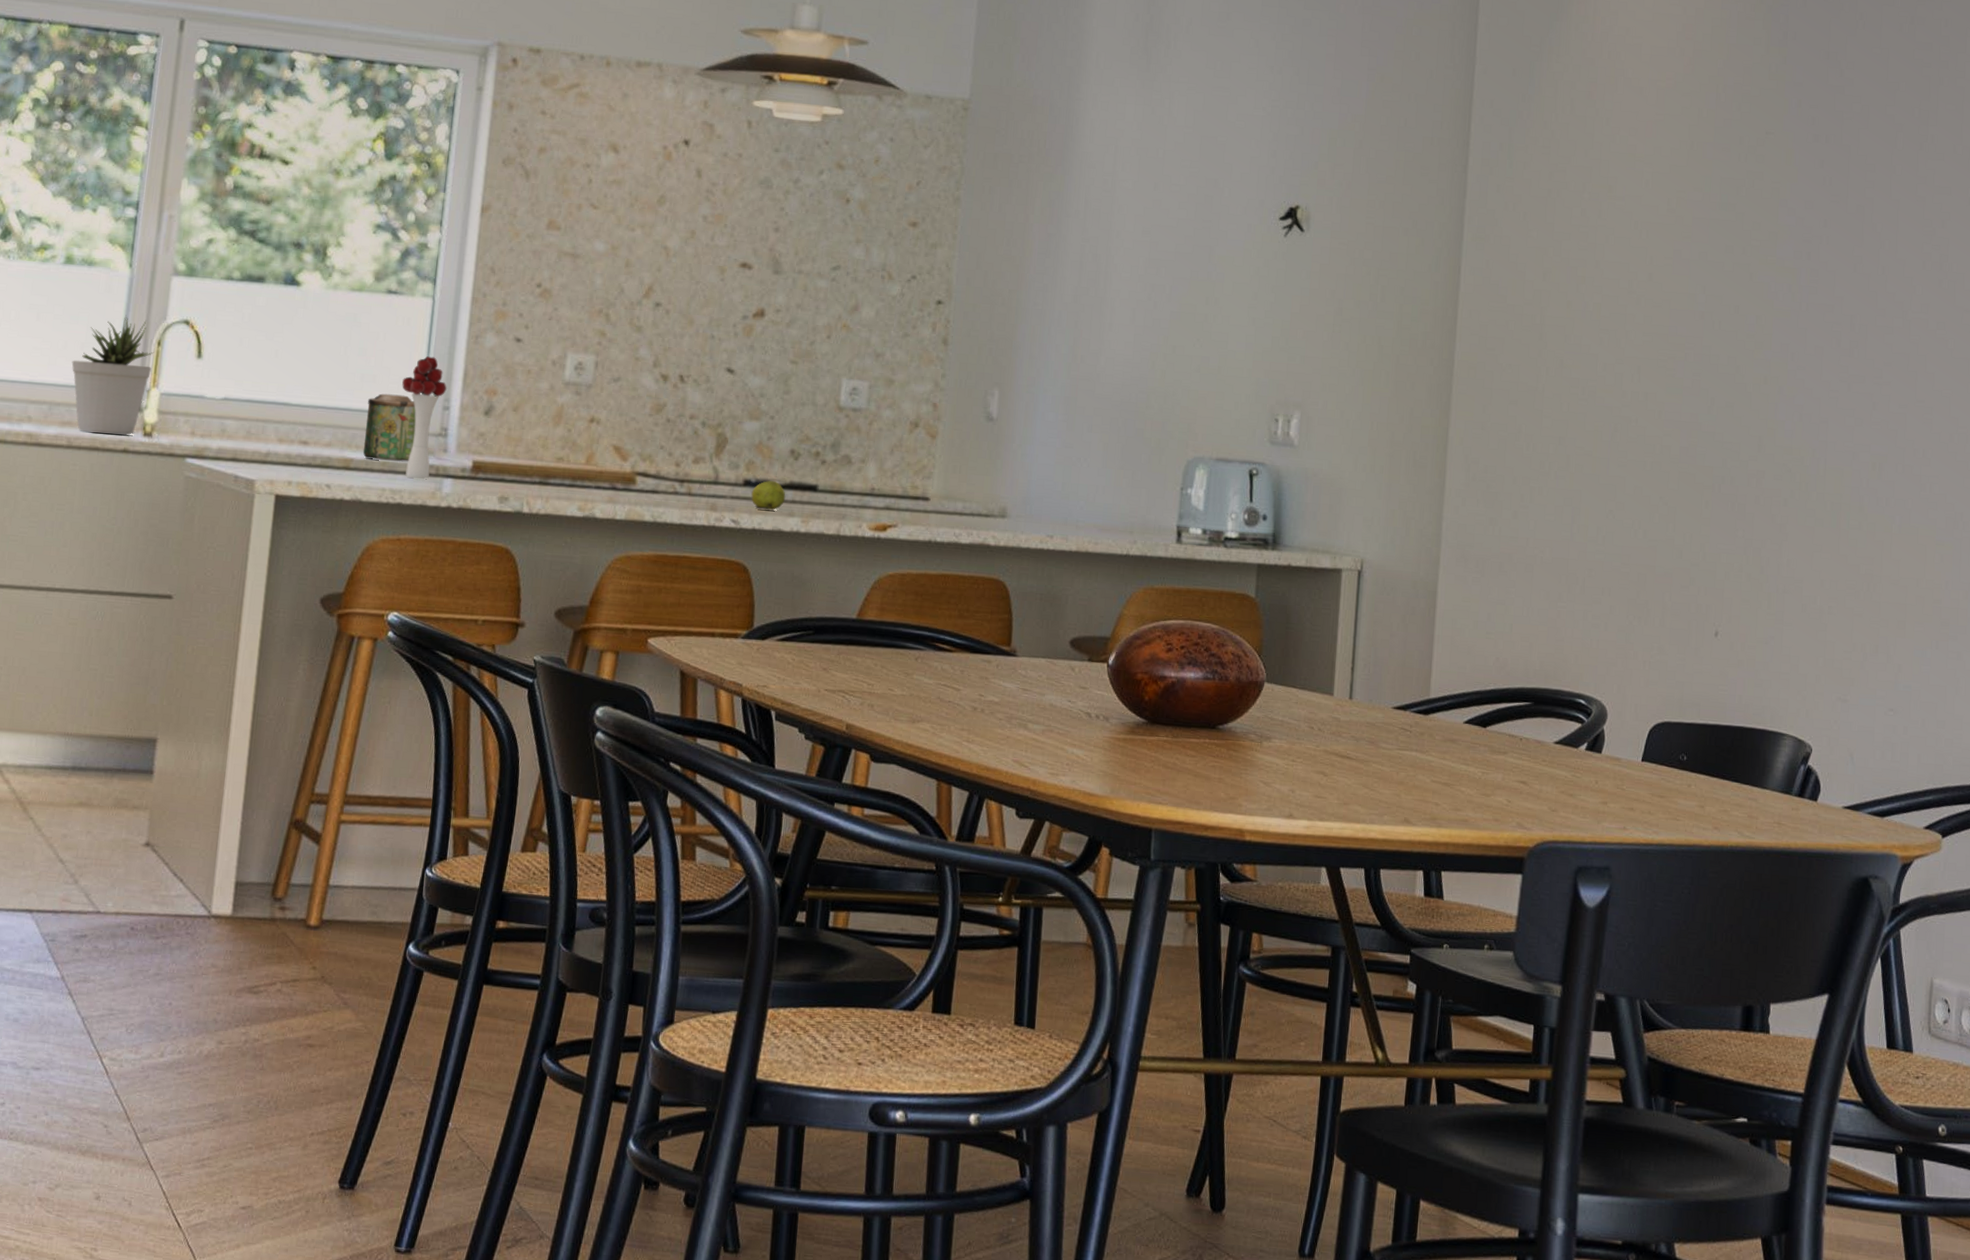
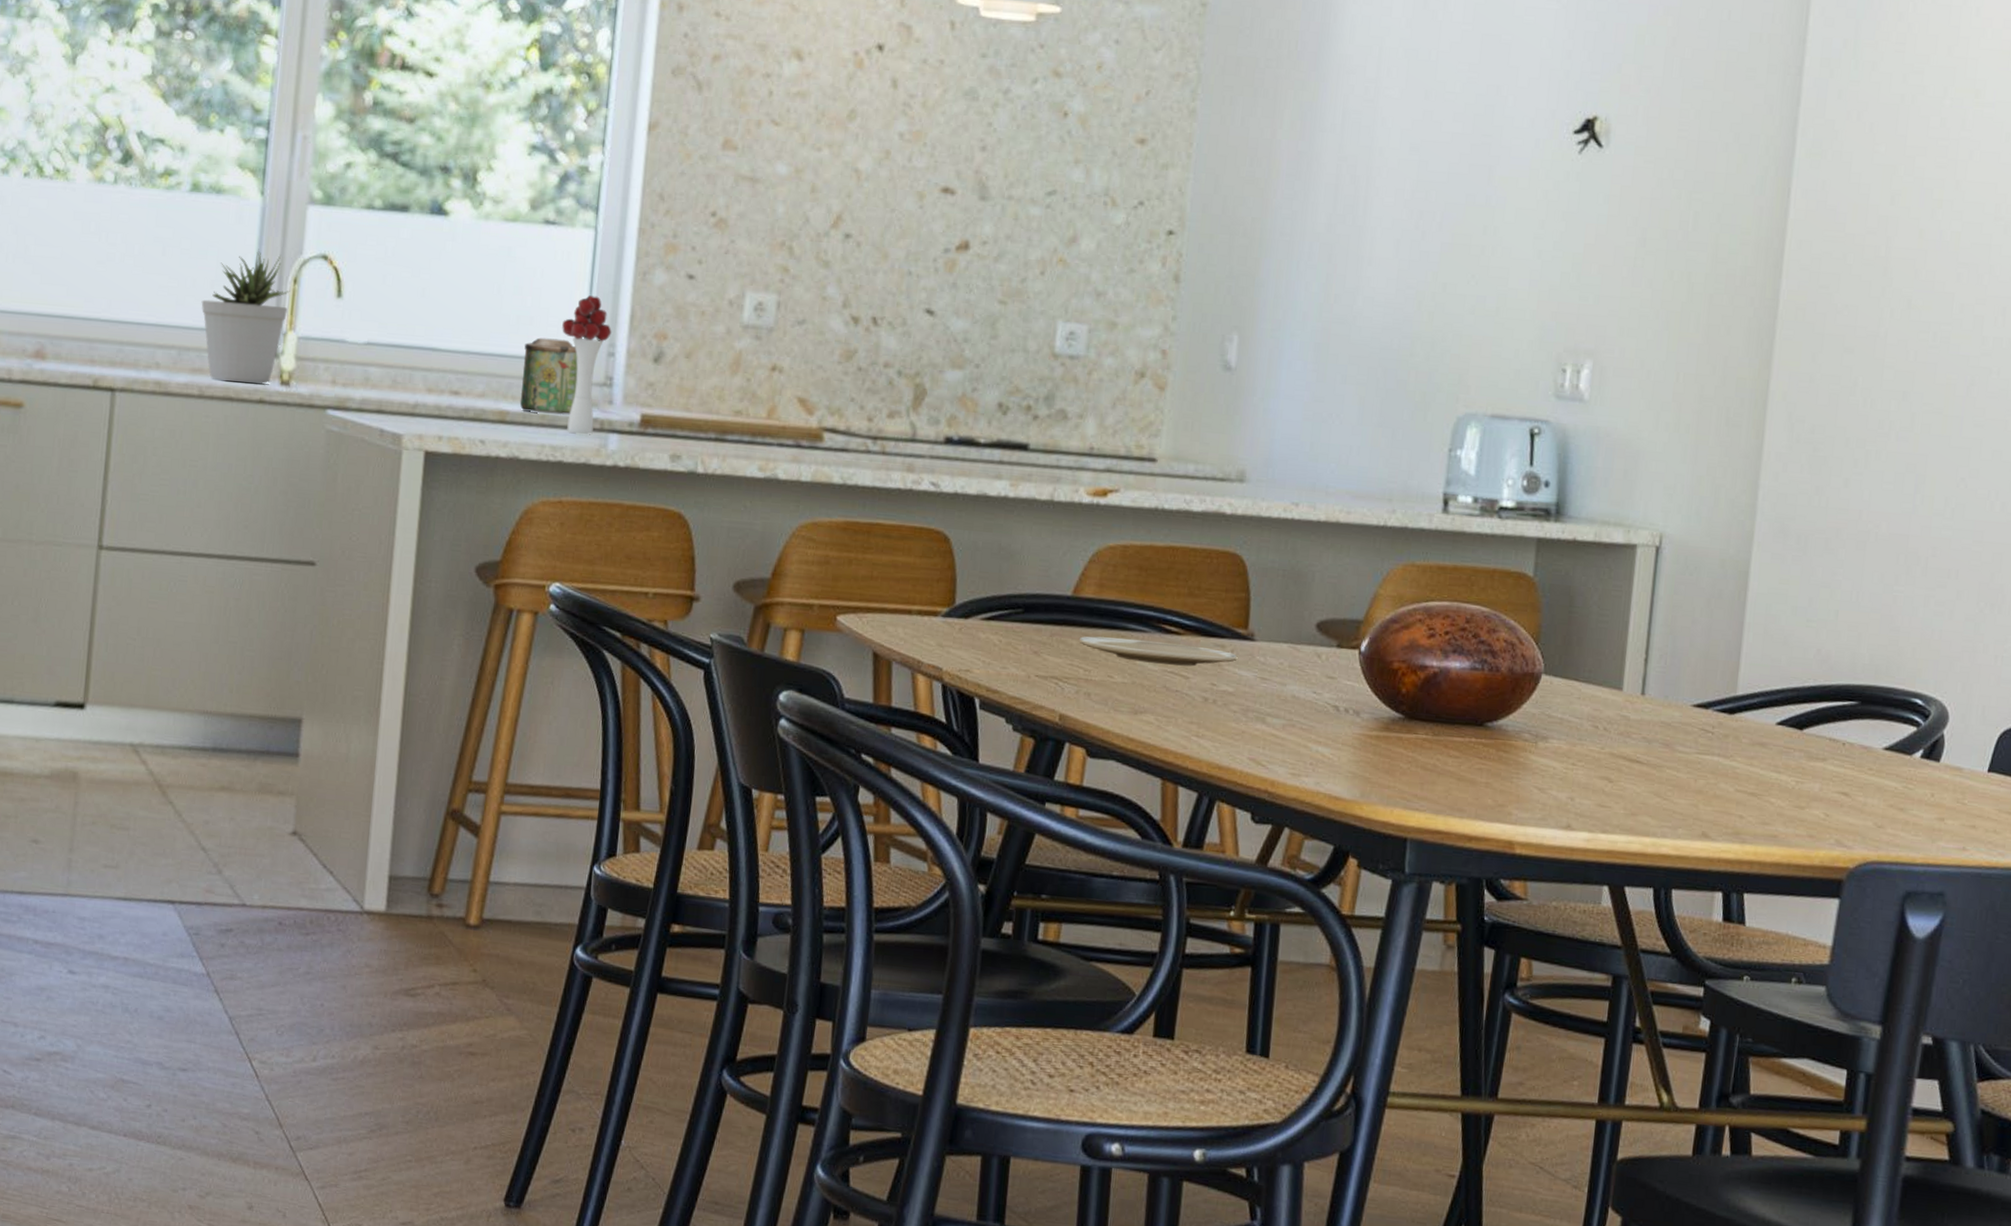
fruit: present [751,480,786,511] -> none [953,437,993,472]
plate: none [863,654,1001,680] -> present [1079,636,1237,667]

